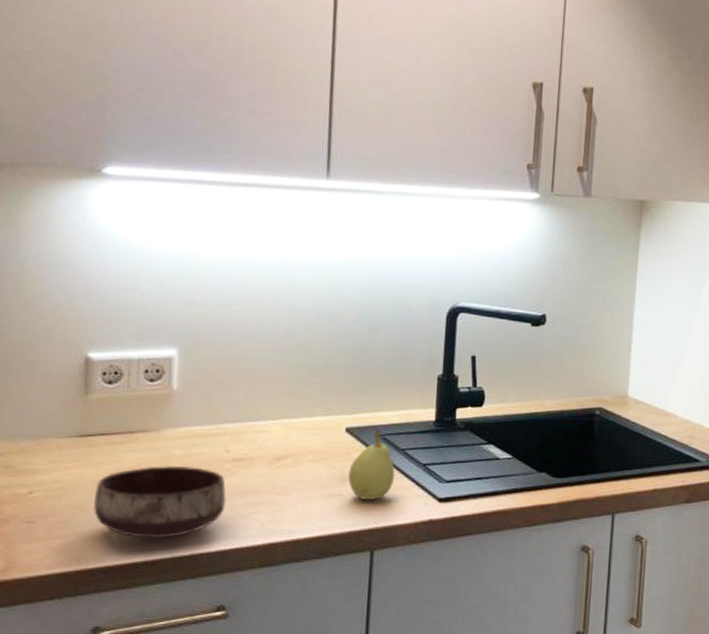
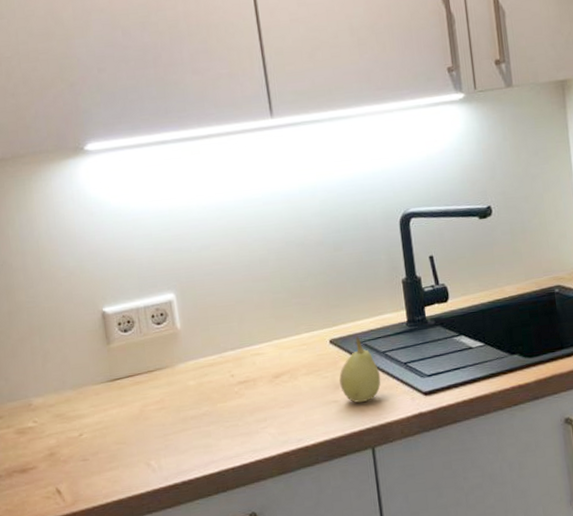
bowl: present [92,465,226,539] -> none [131,393,240,463]

